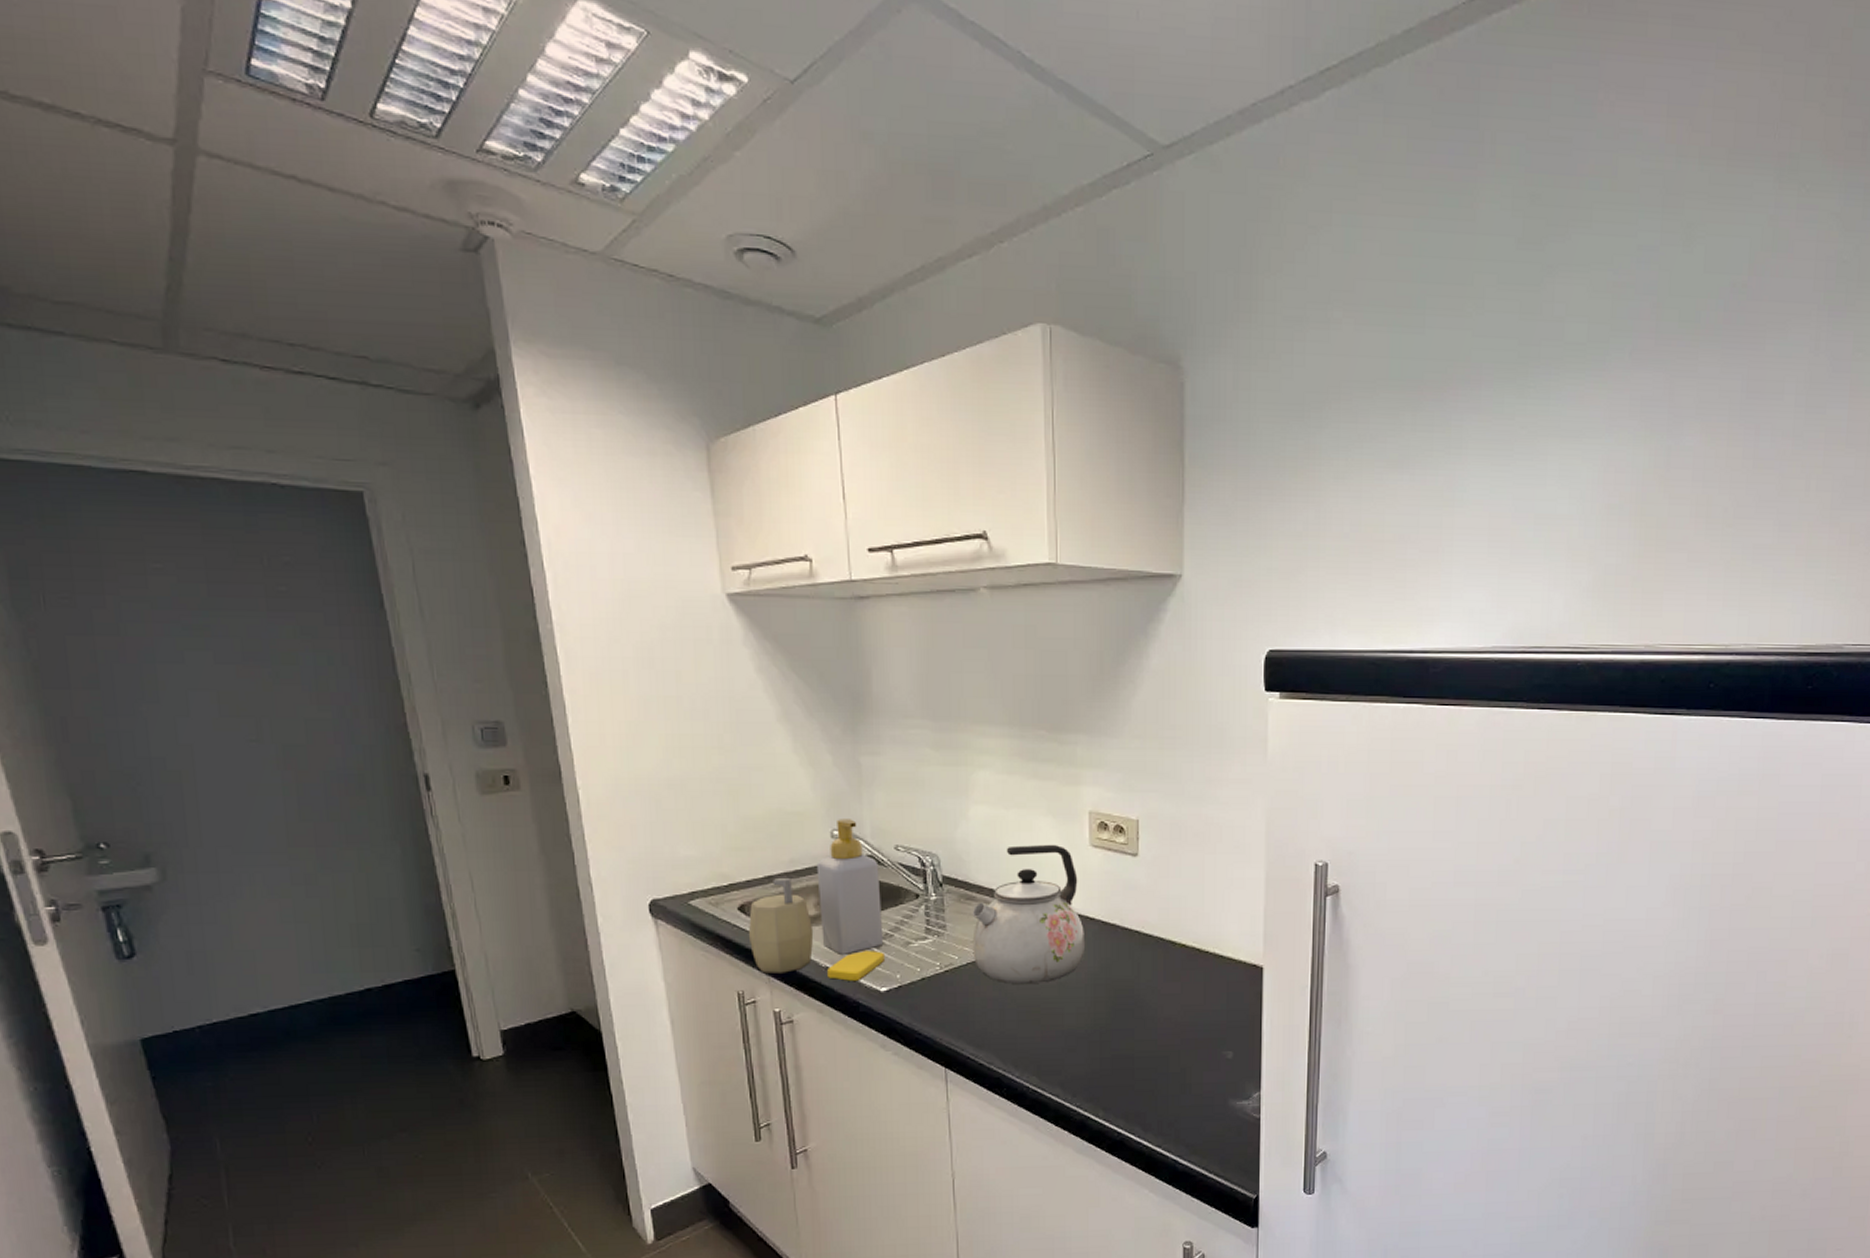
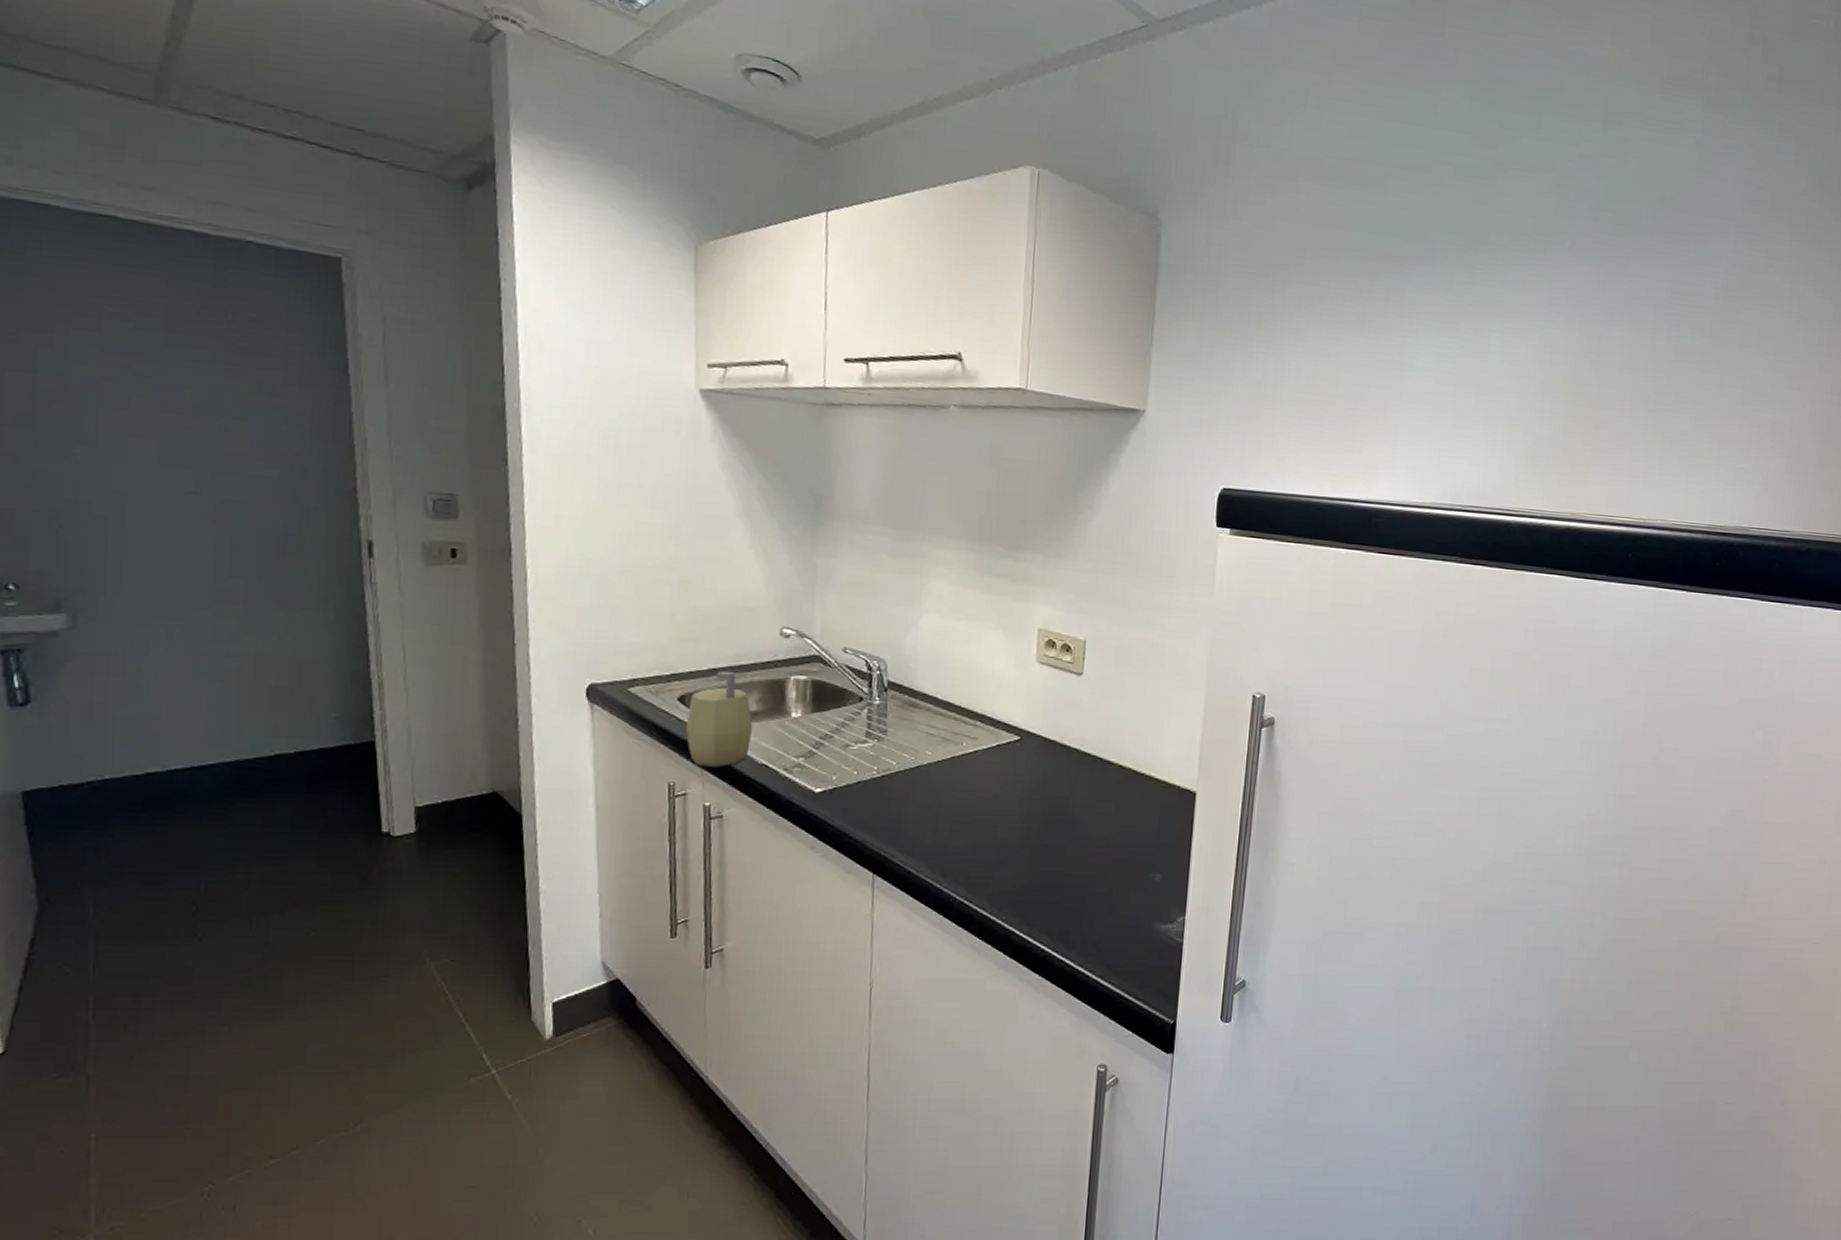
soap bottle: present [816,819,884,956] -> none [760,617,825,754]
sponge: present [827,951,884,982] -> none [762,750,822,781]
kettle: present [972,844,1086,985] -> none [911,656,1025,795]

